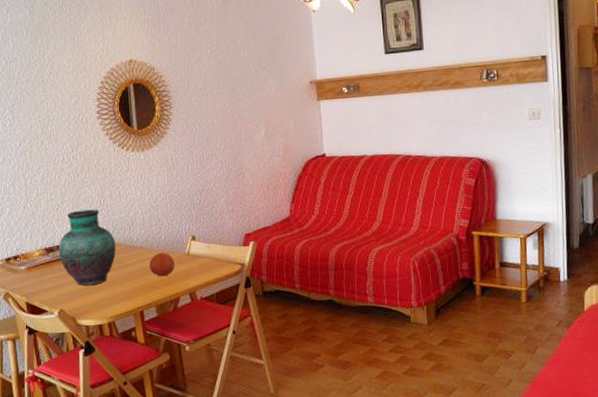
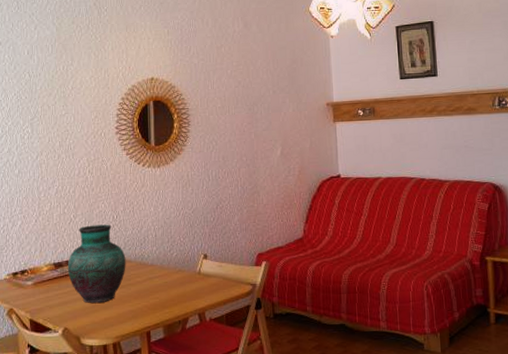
fruit: present [149,252,175,277] -> none [158,270,185,296]

